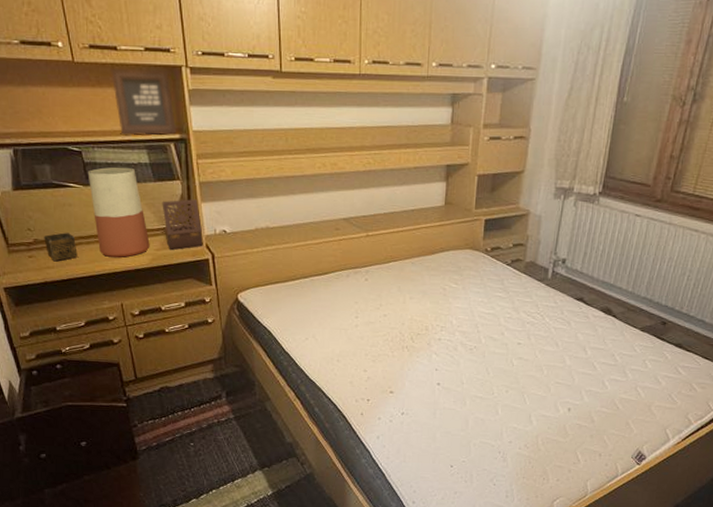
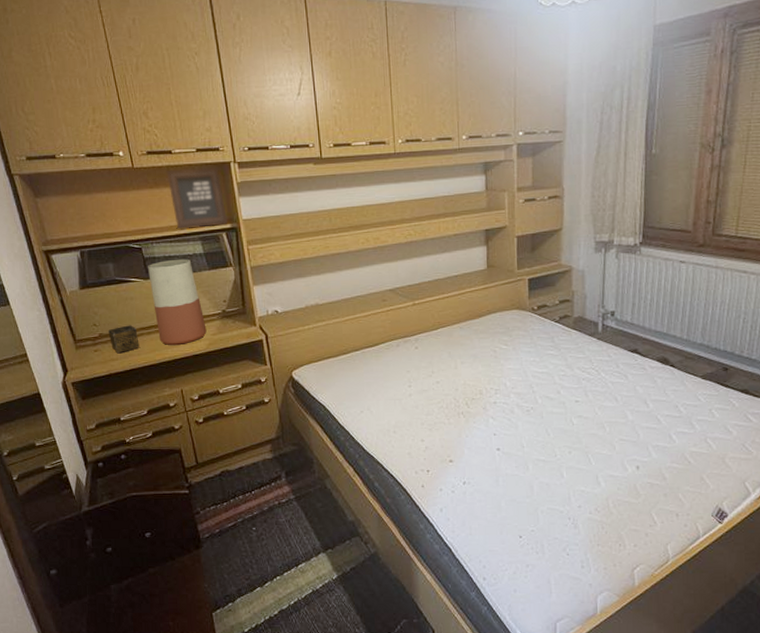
jewelry box: present [162,199,203,250] -> none [216,283,257,333]

